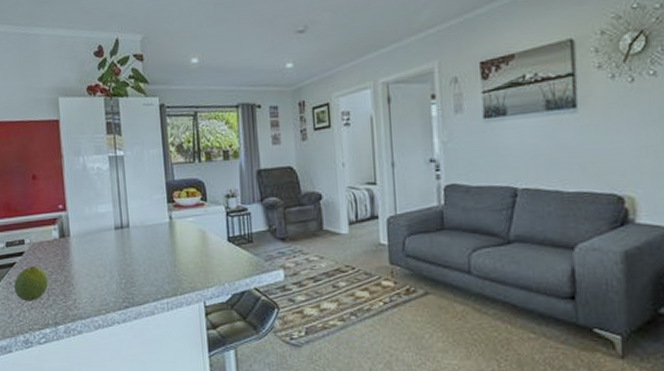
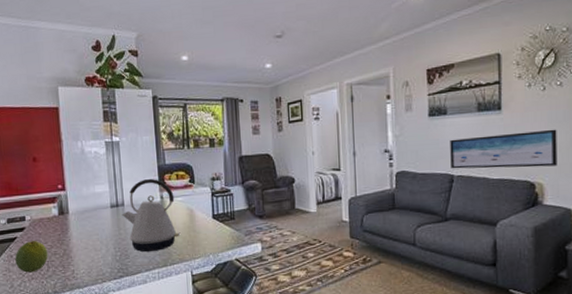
kettle: none [127,197,192,280] -> present [122,179,181,252]
wall art: none [511,129,653,181] -> present [450,129,557,169]

